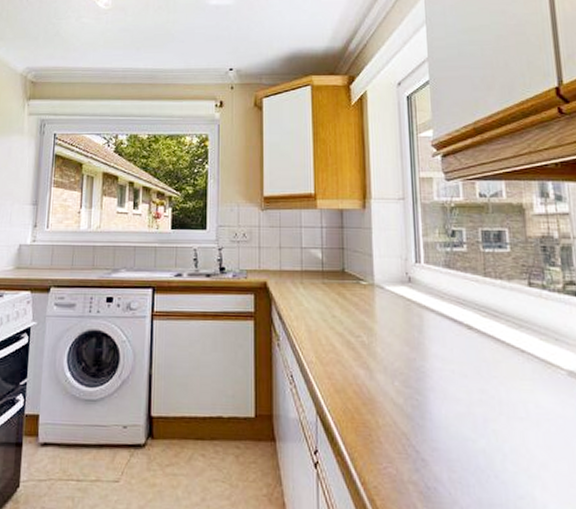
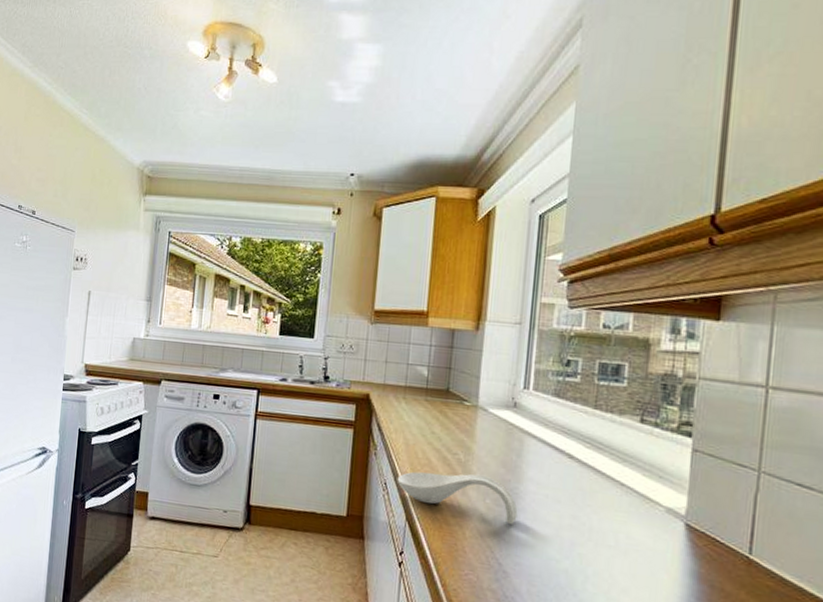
spoon rest: none [303,355,428,406] -> present [397,471,518,524]

